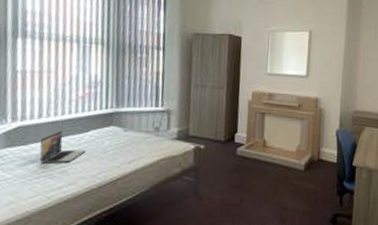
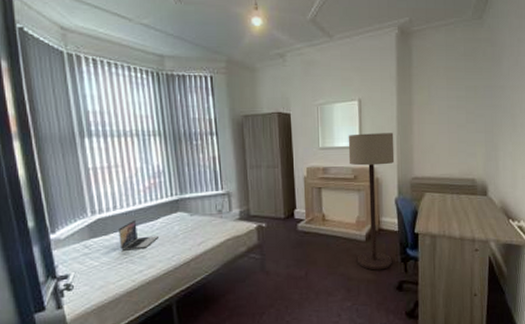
floor lamp: none [293,63,340,201] -> present [348,133,395,271]

